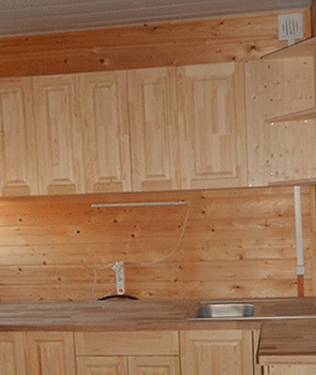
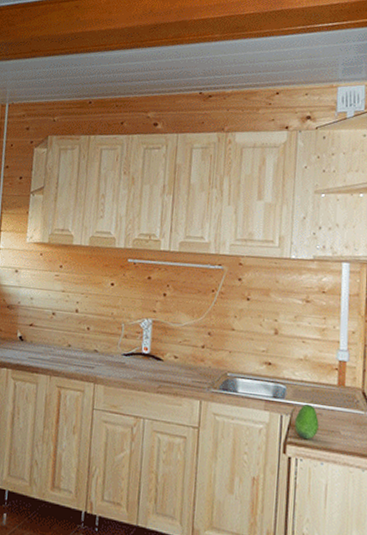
fruit: none [264,317,285,348] -> present [295,403,319,439]

